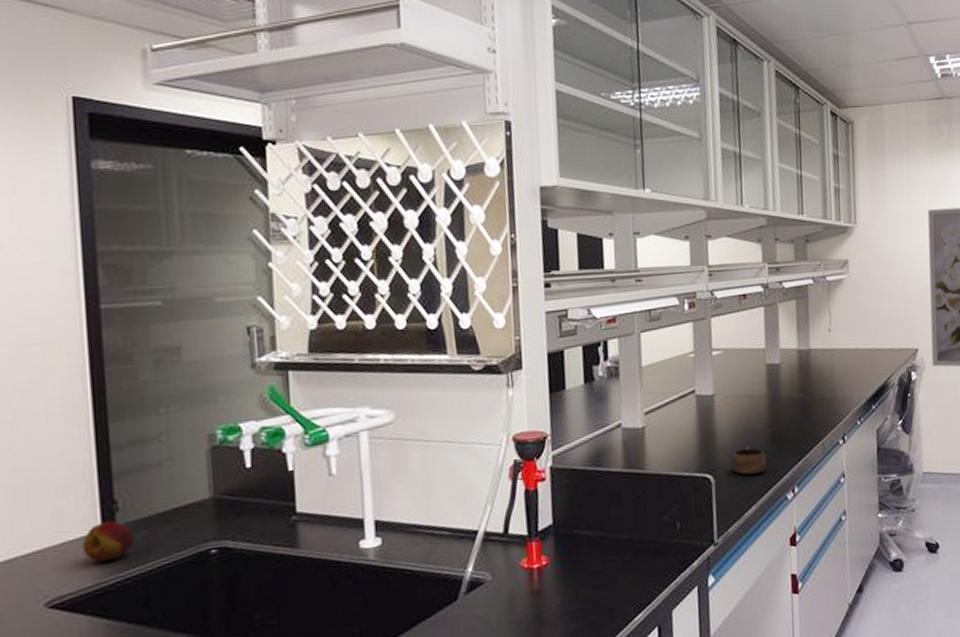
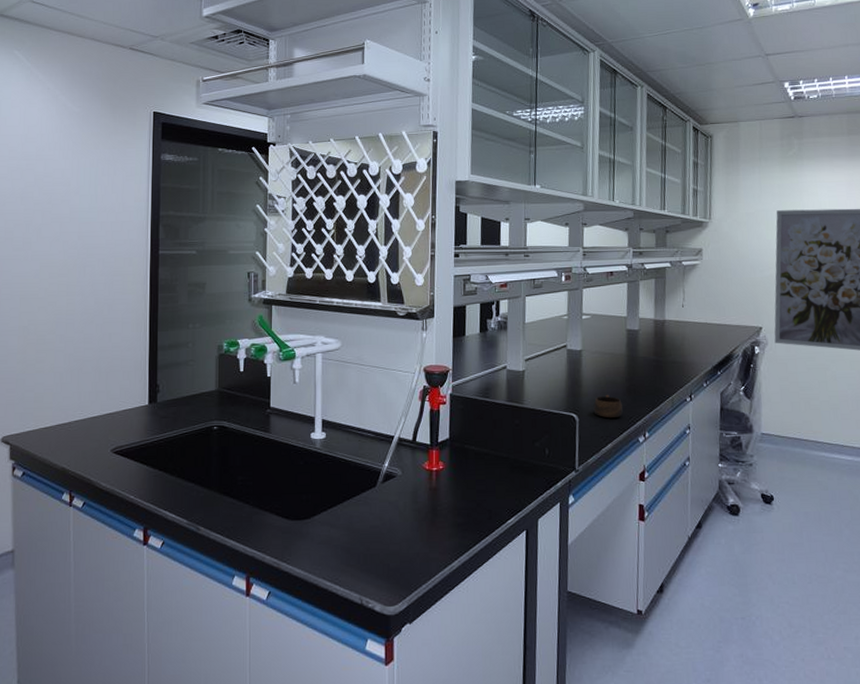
fruit: present [82,520,135,563] -> none [136,398,168,426]

